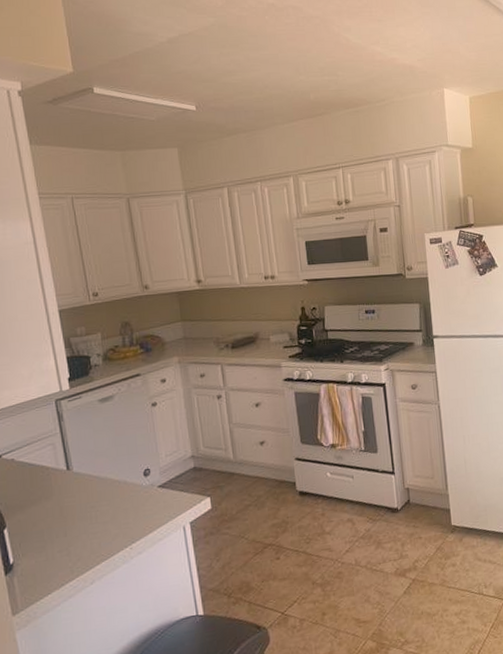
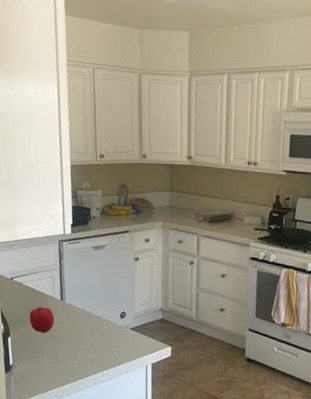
fruit: none [29,482,62,515] -> present [29,306,54,333]

